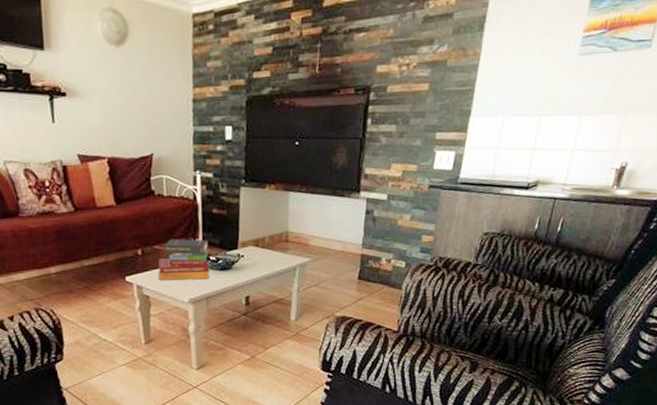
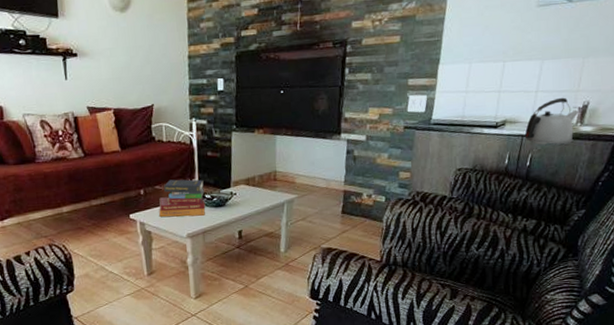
kettle: none [557,157,616,209] -> present [524,97,579,145]

